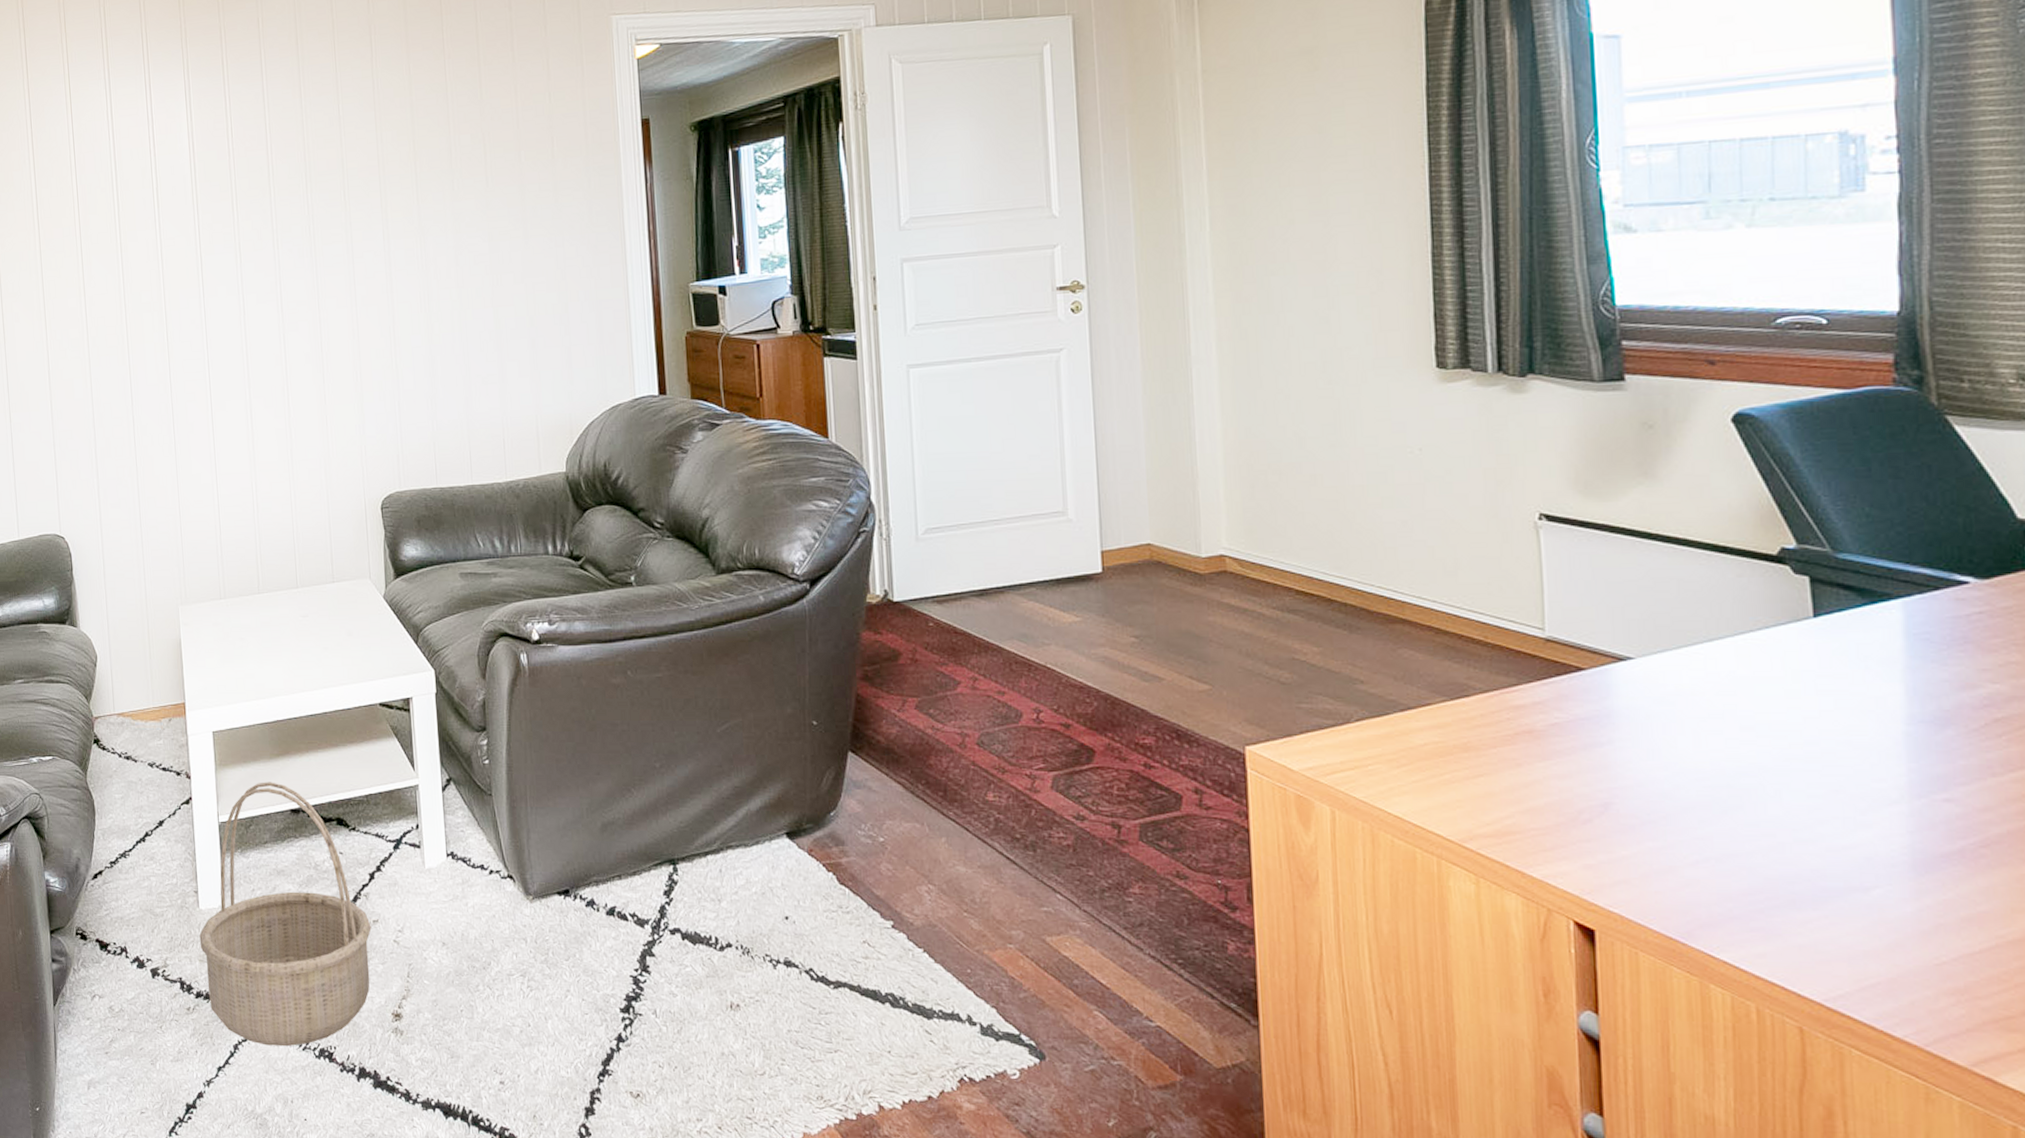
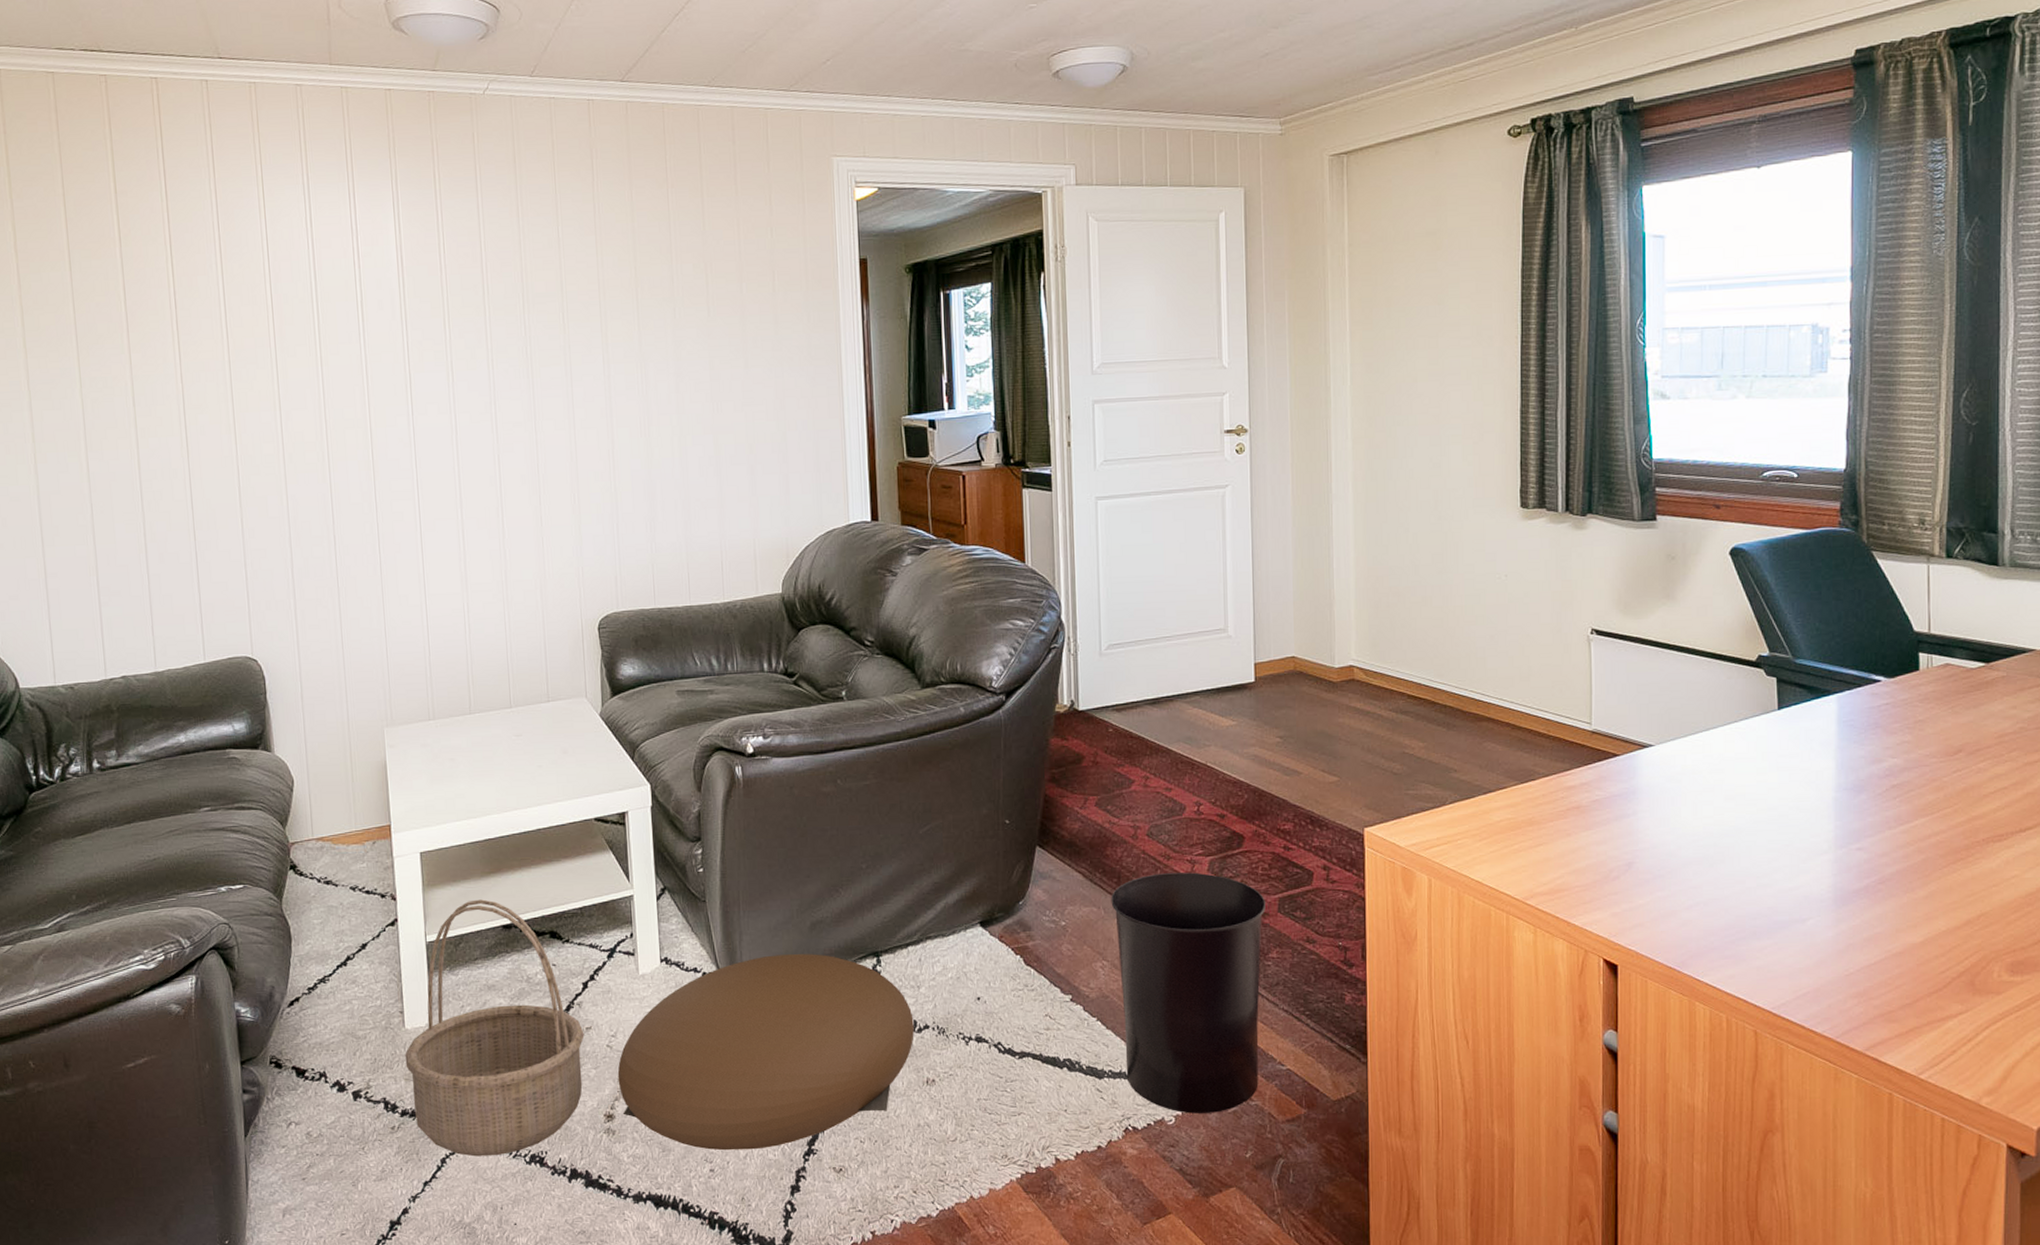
pouf: none [404,856,716,1065] -> present [617,954,914,1151]
waste bin: none [936,788,1124,1070] -> present [1111,872,1266,1114]

